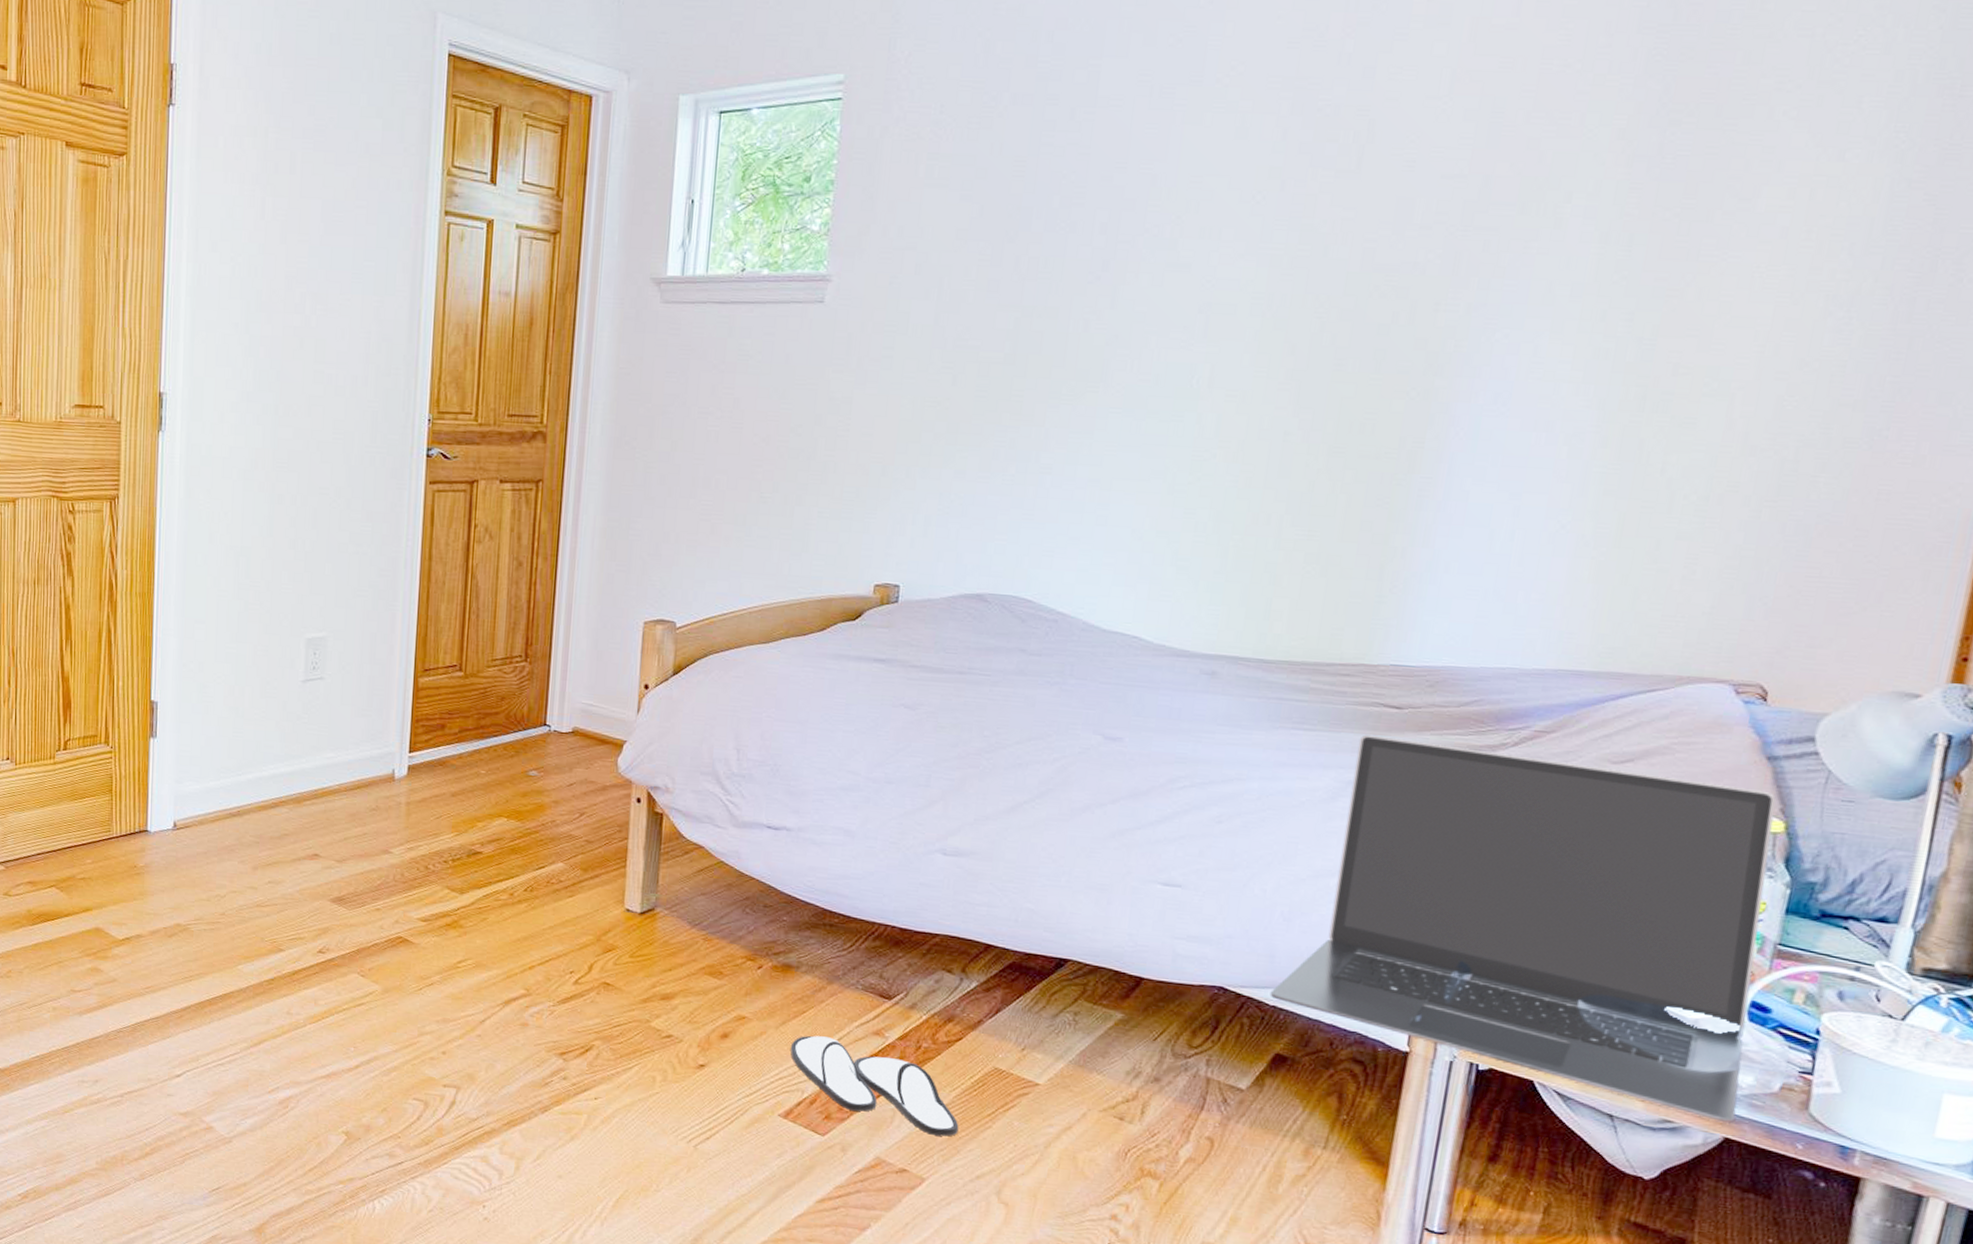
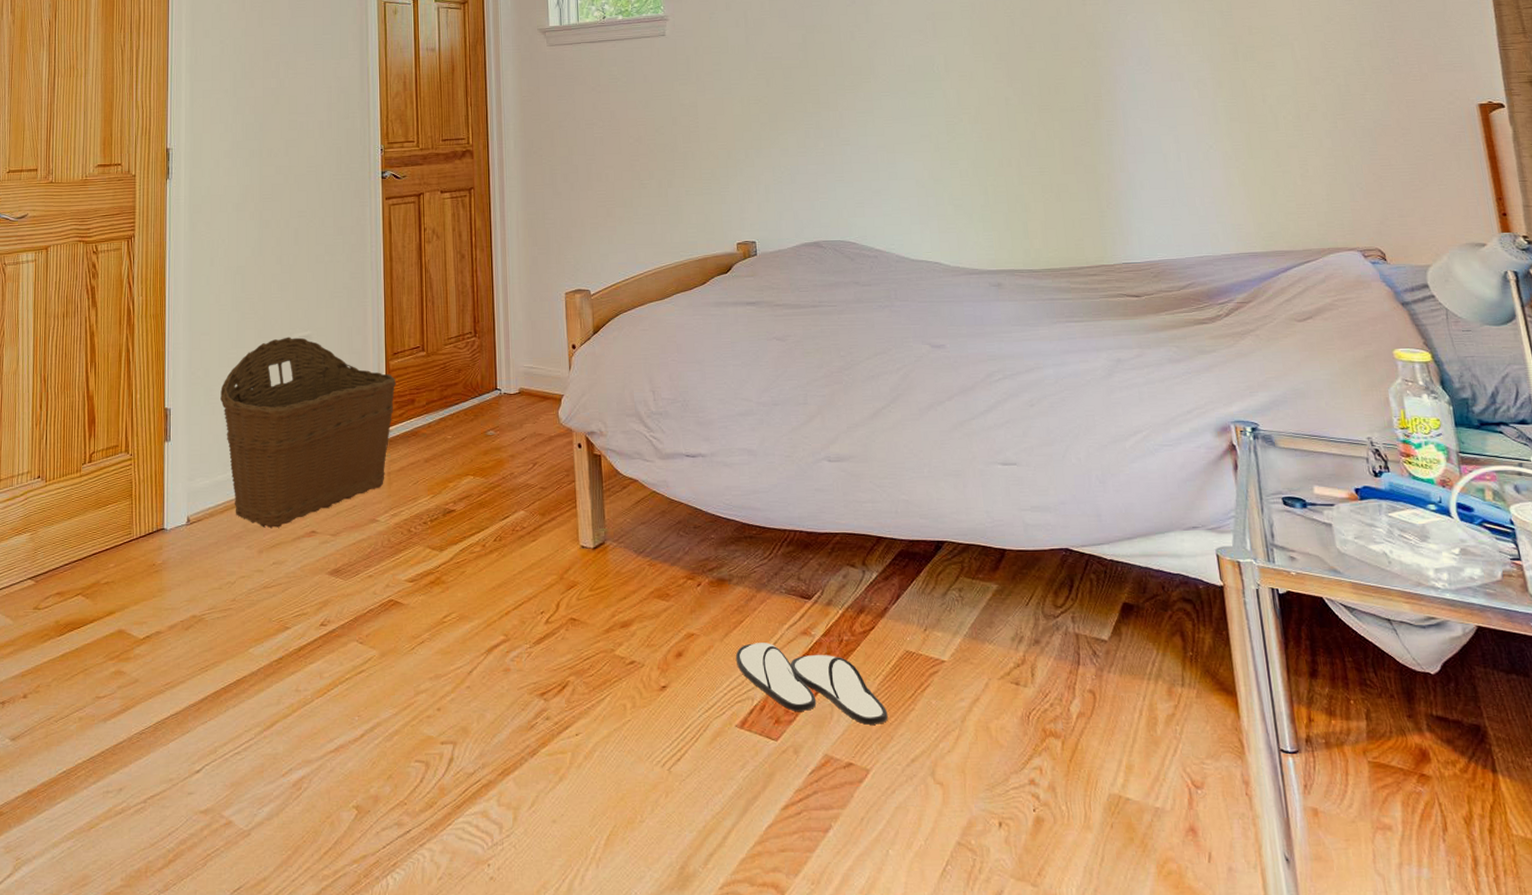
wicker basket: none [216,636,426,846] -> present [220,337,397,528]
laptop: present [1269,734,1776,1124] -> none [1105,320,1479,613]

